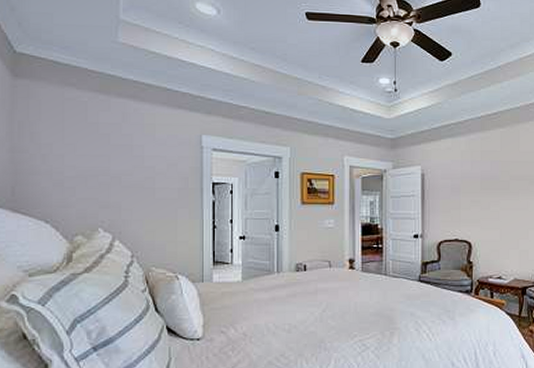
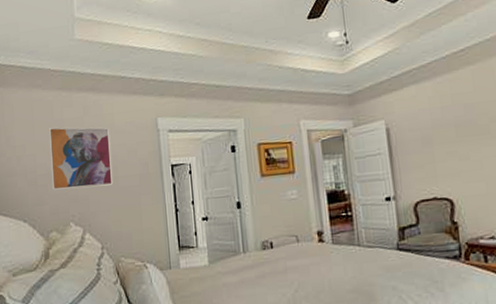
wall art: none [80,129,150,195] -> present [48,127,114,190]

